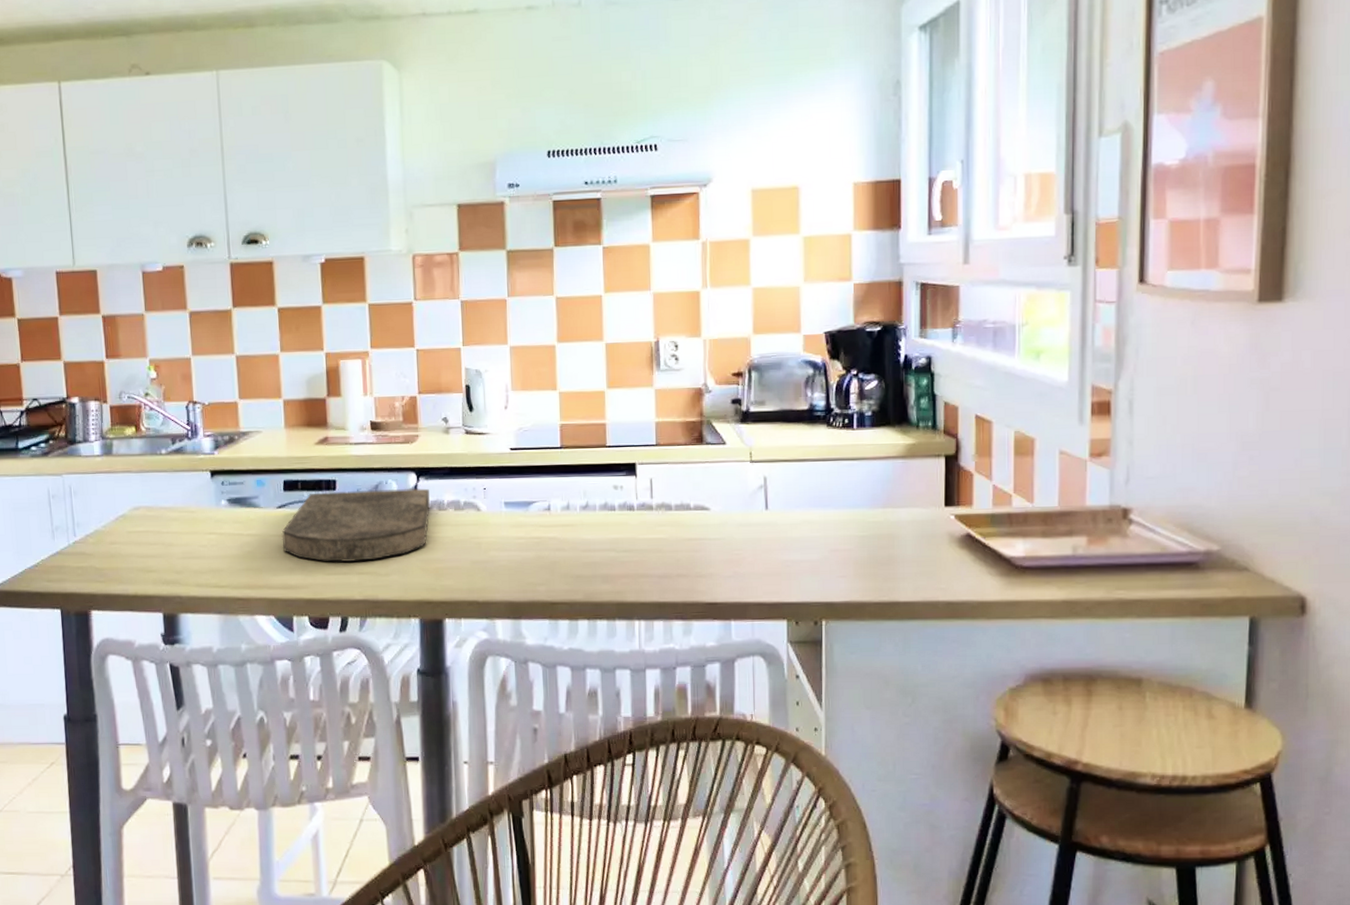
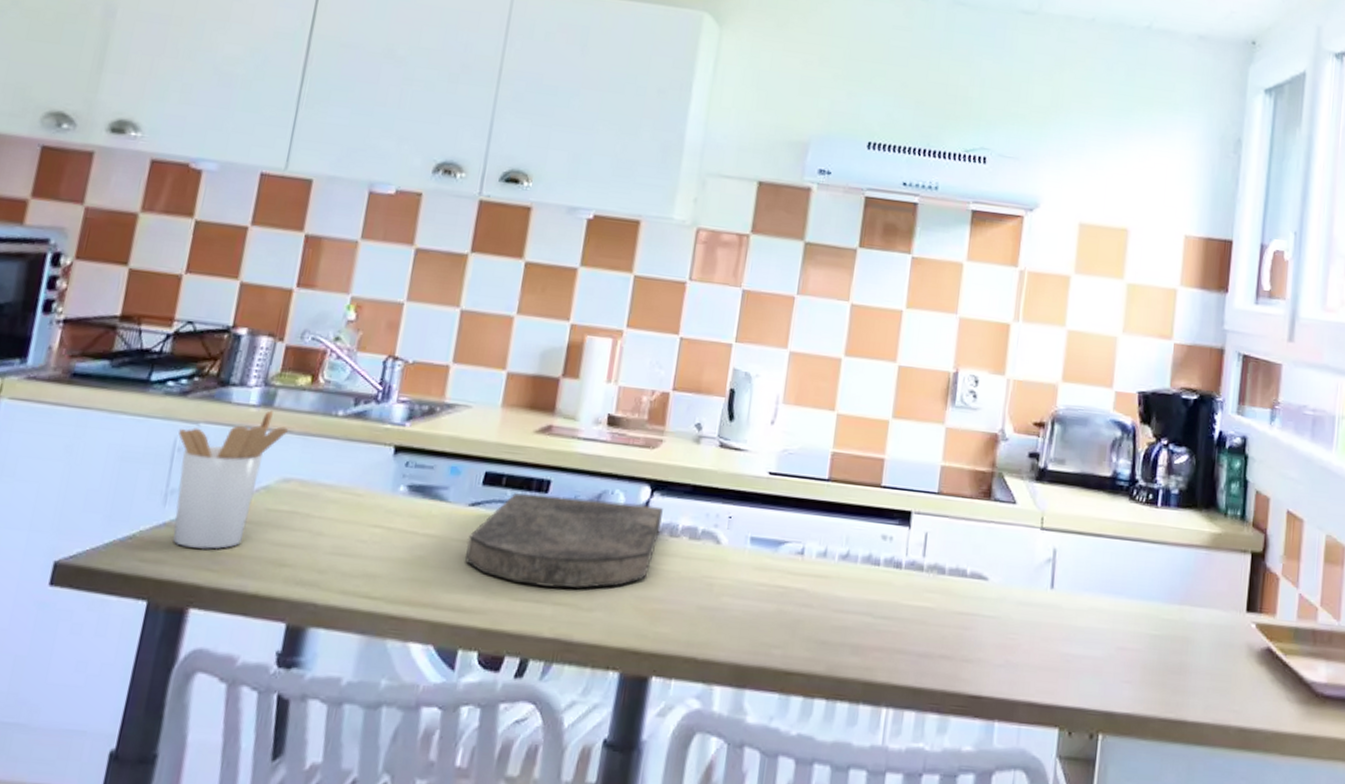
utensil holder: none [49,457,128,567] -> present [173,410,288,550]

